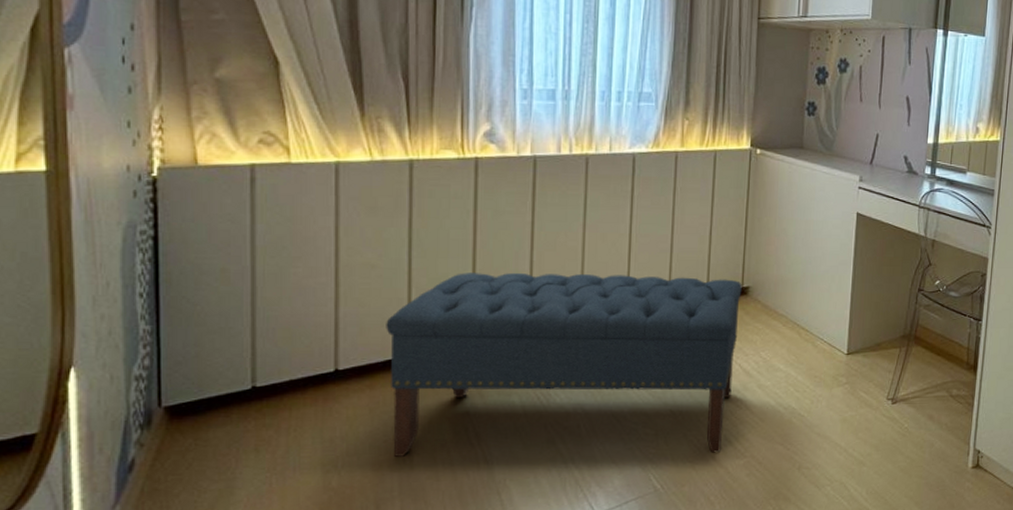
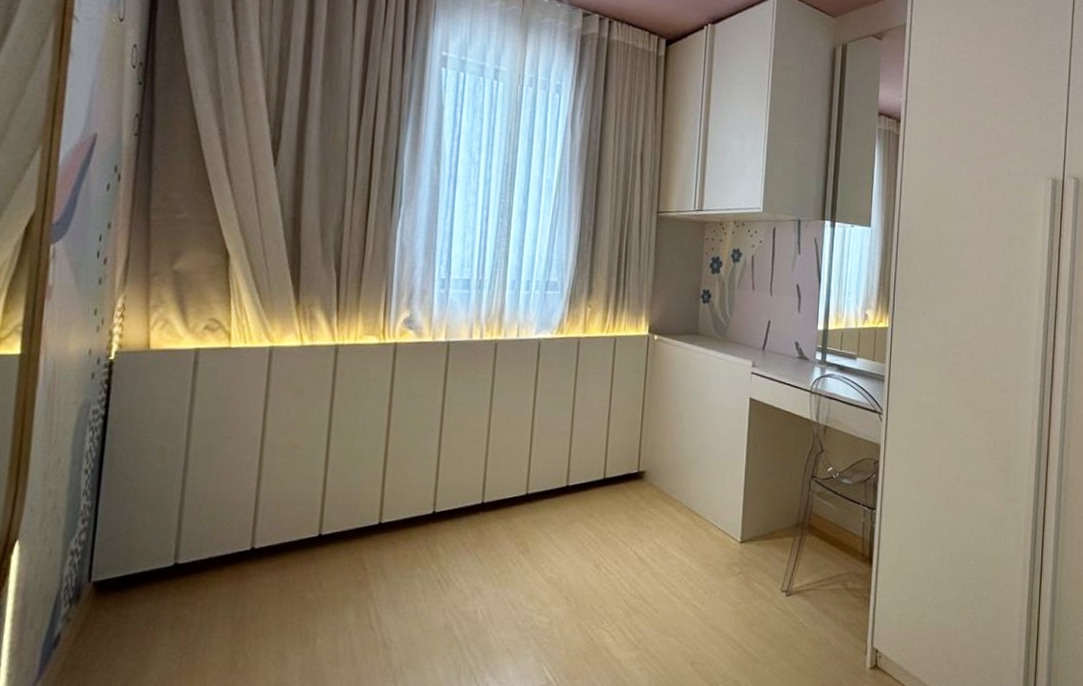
bench: present [386,273,742,457] -> none [298,453,638,644]

